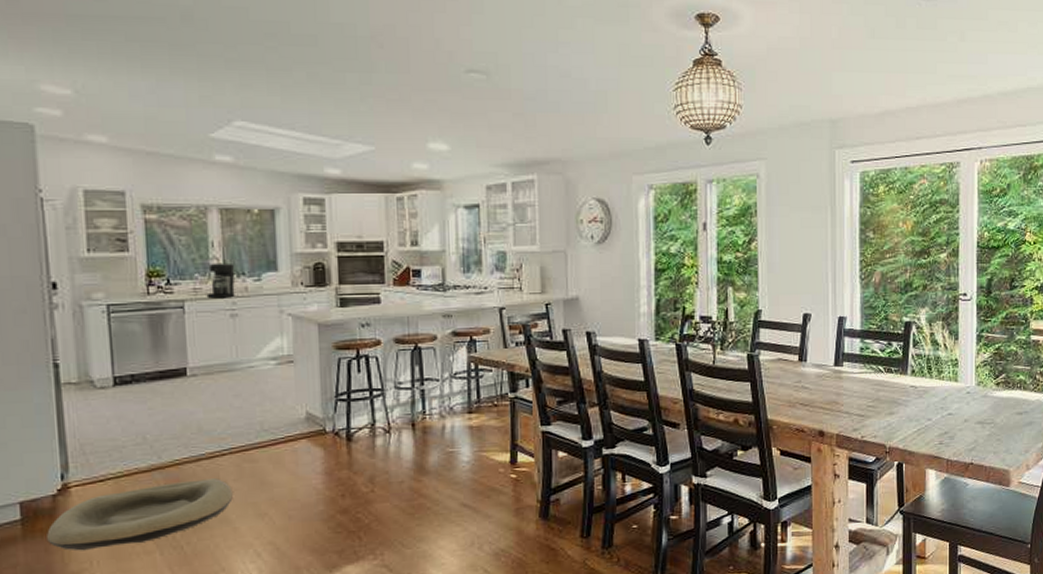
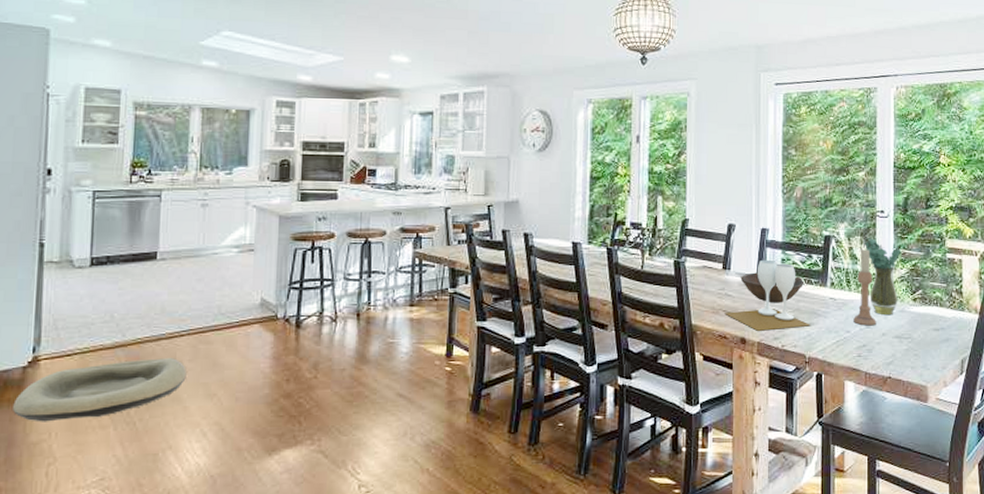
coffee maker: present [206,262,235,299] -> none [182,156,209,189]
wineglass: none [801,349,891,423] -> present [725,259,811,331]
bowl: none [817,363,885,394] -> present [740,272,805,303]
candlestick: none [935,334,958,413] -> present [853,249,876,326]
vase: none [944,320,984,402] -> present [862,235,901,316]

